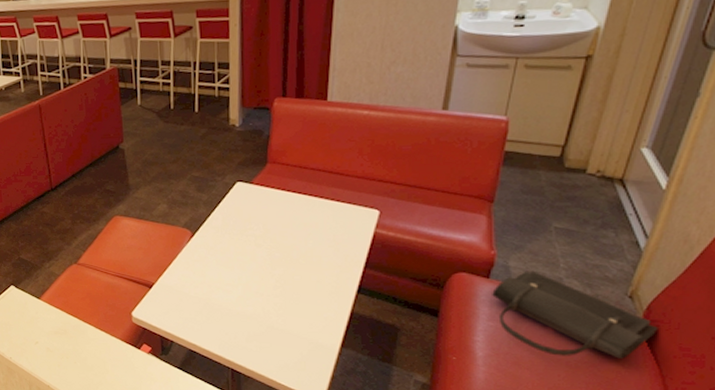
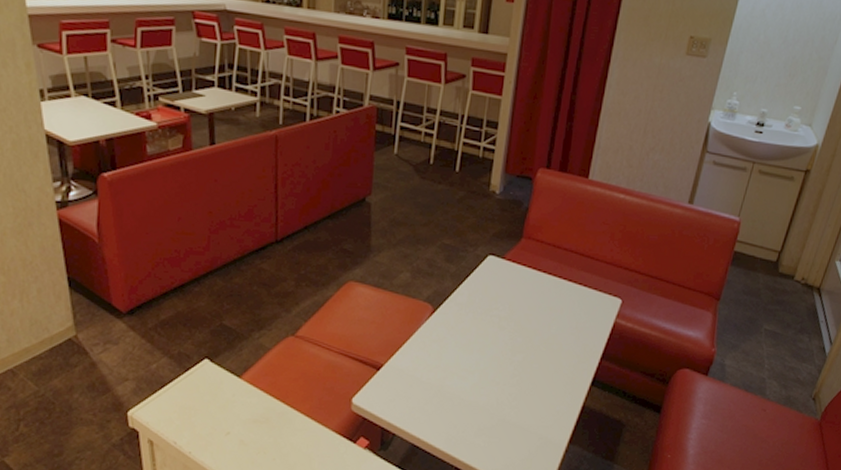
handbag: present [492,270,658,359] -> none [708,369,831,457]

